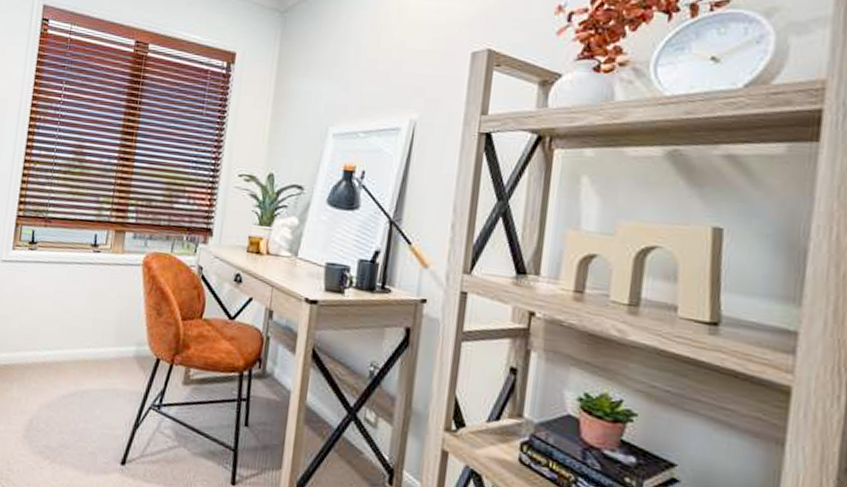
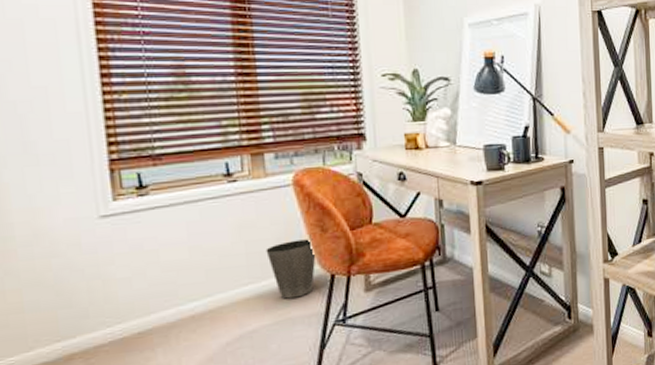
waste basket: none [109,316,149,372] -> present [266,239,316,299]

